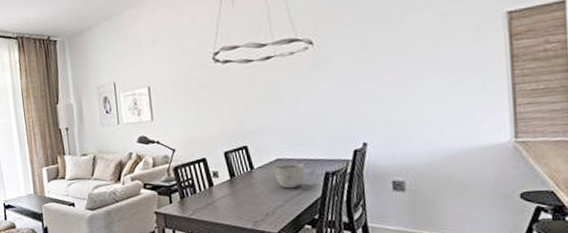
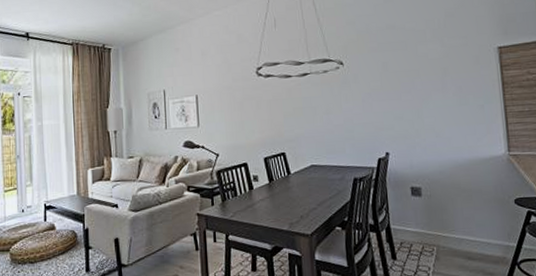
bowl: present [274,163,305,189] -> none [309,169,336,193]

